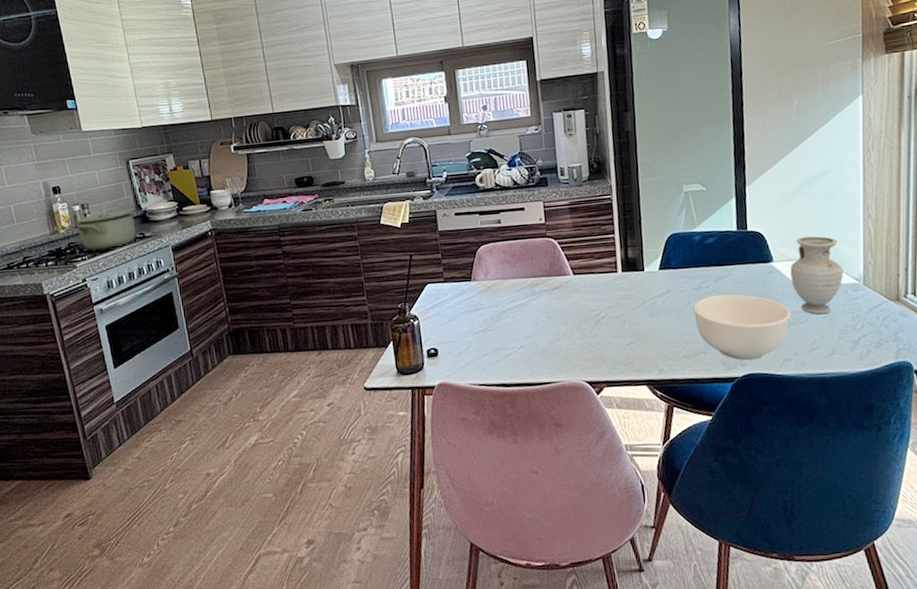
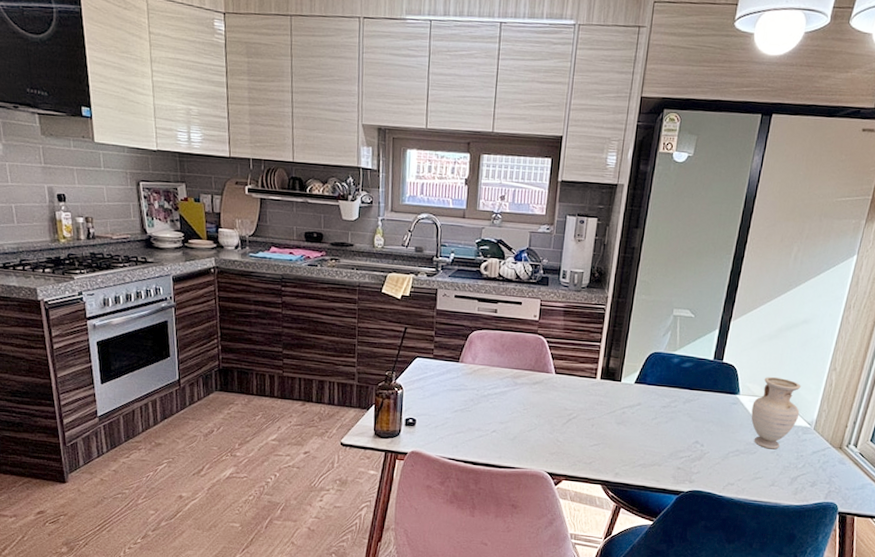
cooking pot: present [75,210,136,251] -> none [78,229,139,267]
bowl: present [693,294,791,360] -> none [657,415,743,479]

